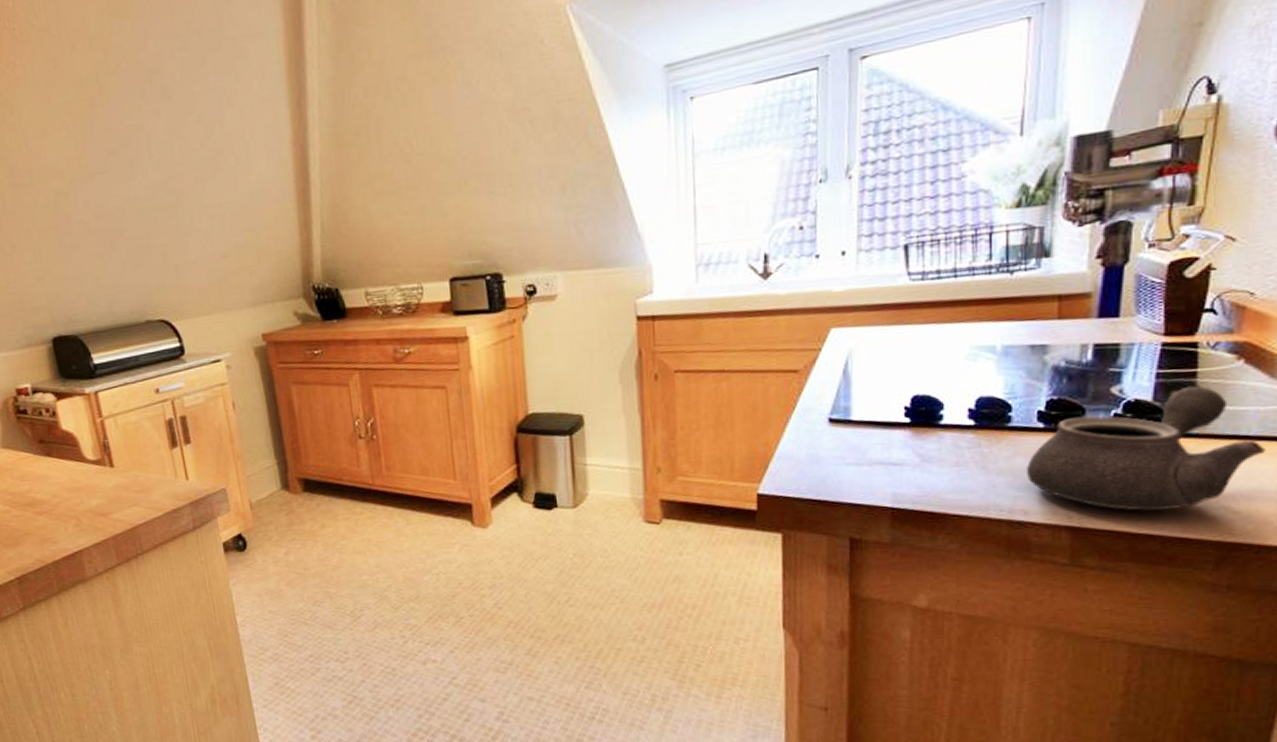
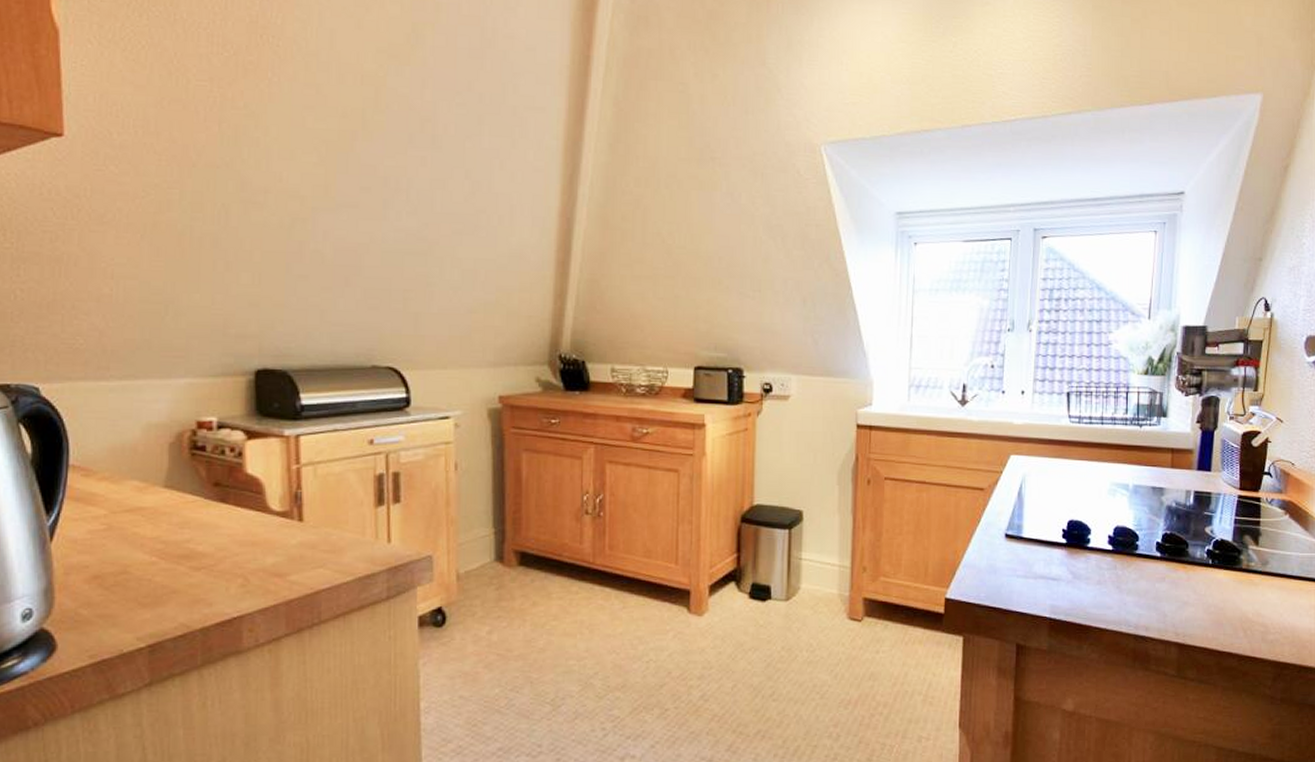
teapot: present [1027,385,1266,511] -> none [1148,532,1303,632]

